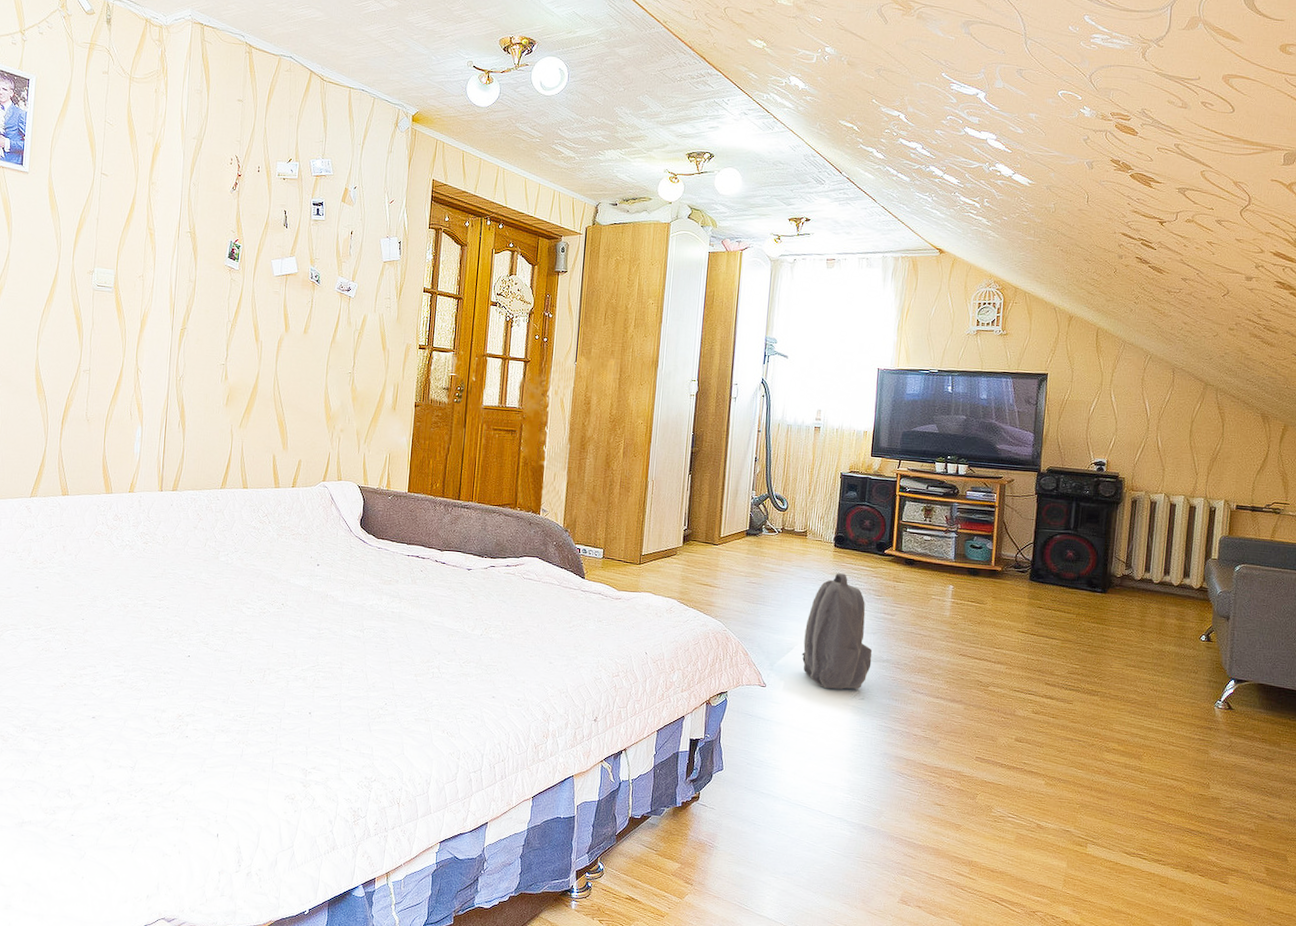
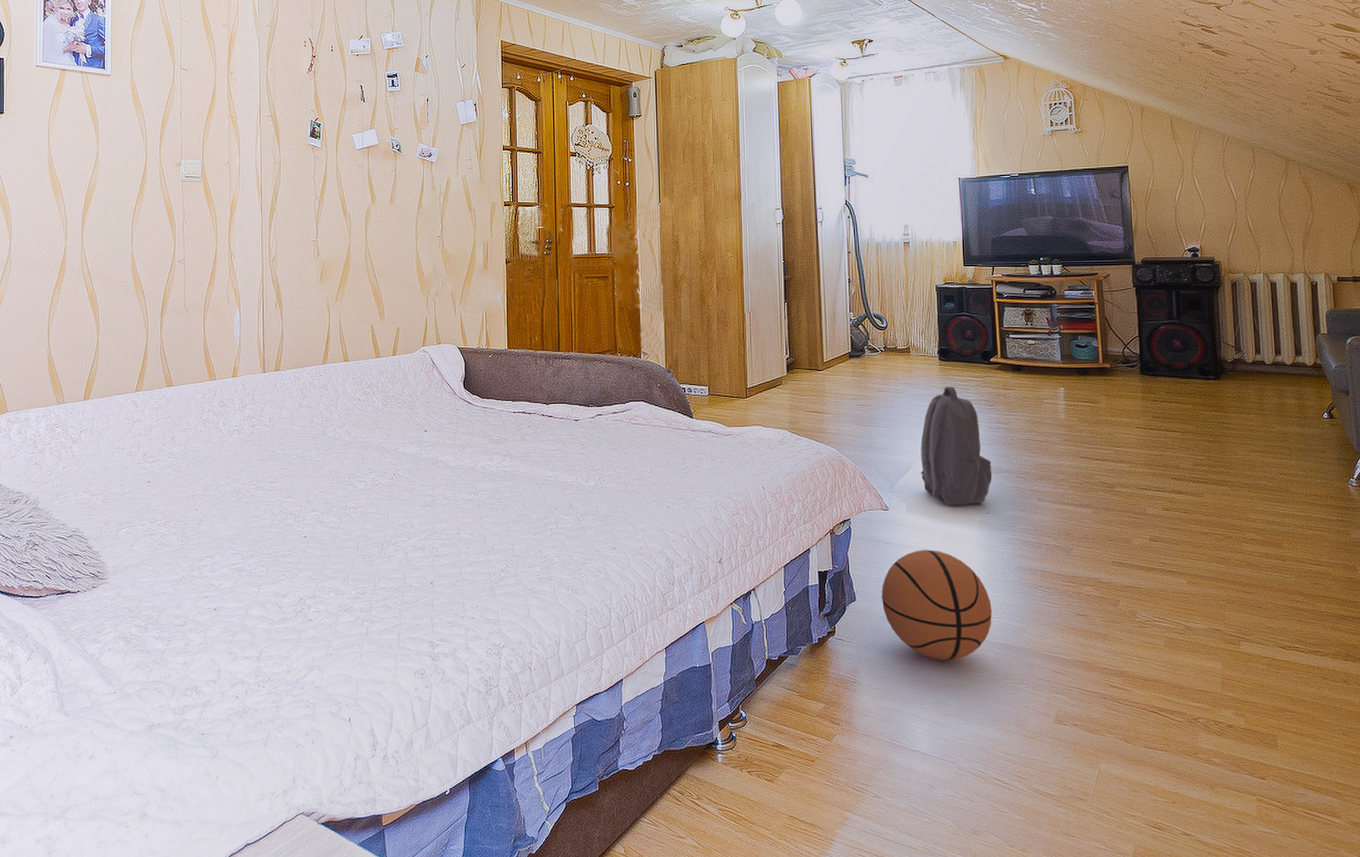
basketball: none [747,727,854,835] -> present [881,550,992,660]

